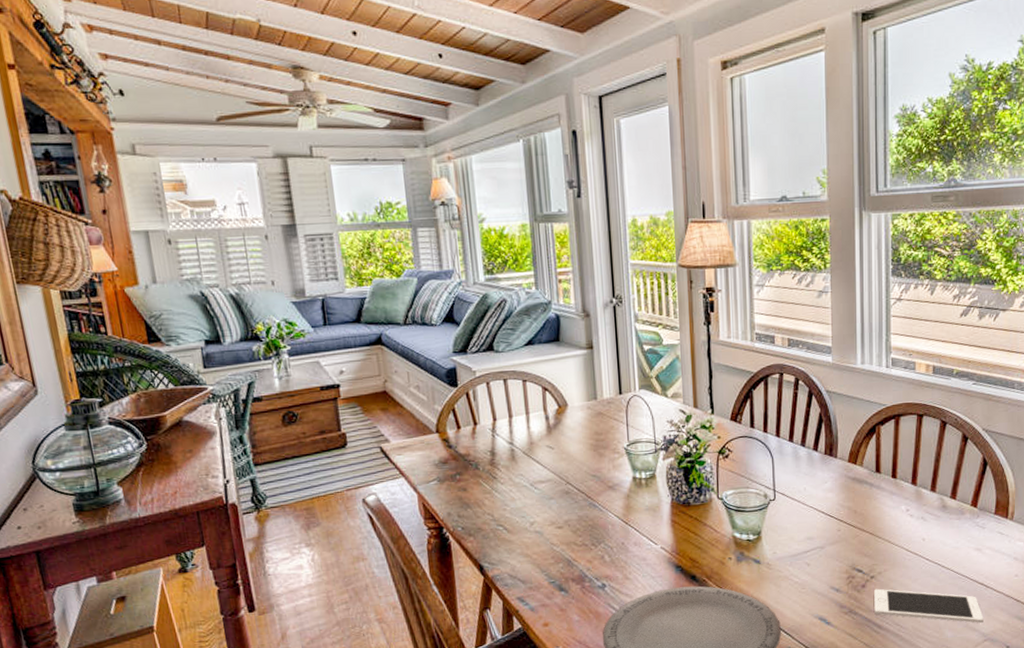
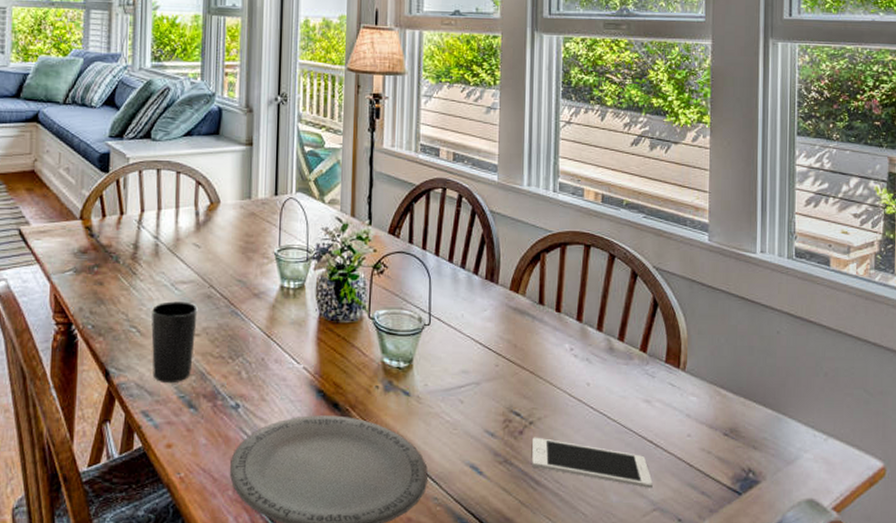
cup: none [514,499,559,572] -> present [151,301,198,384]

